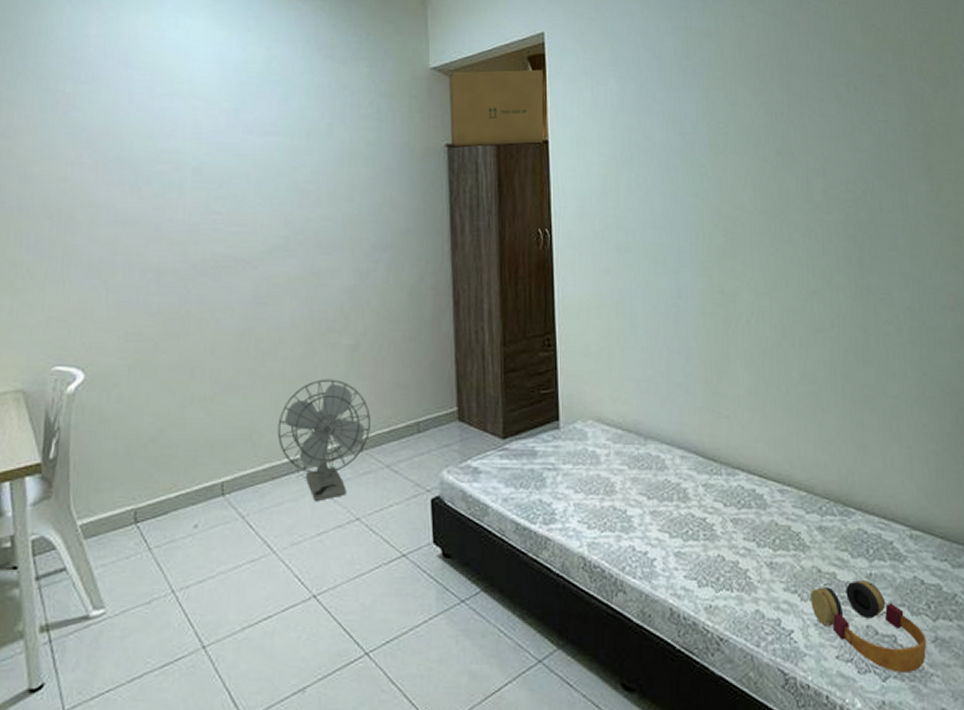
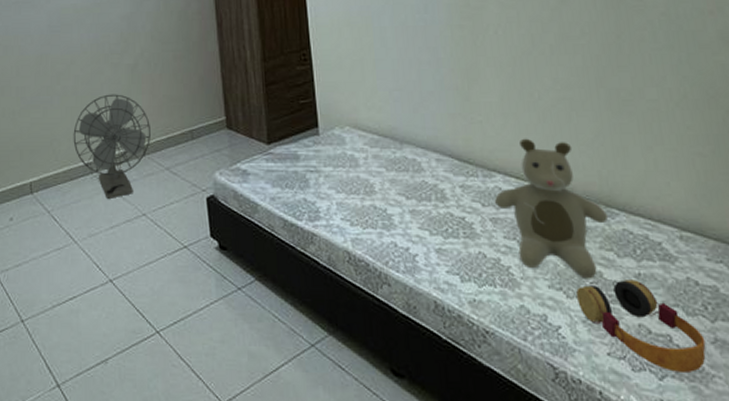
teddy bear: none [736,434,846,581] -> present [494,138,609,279]

